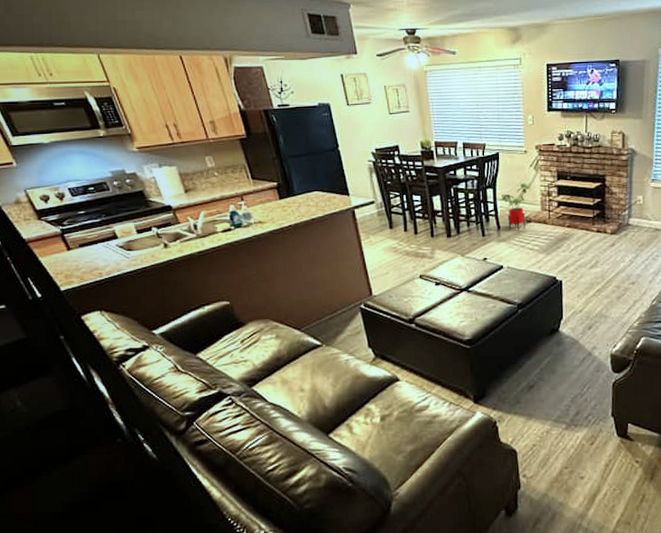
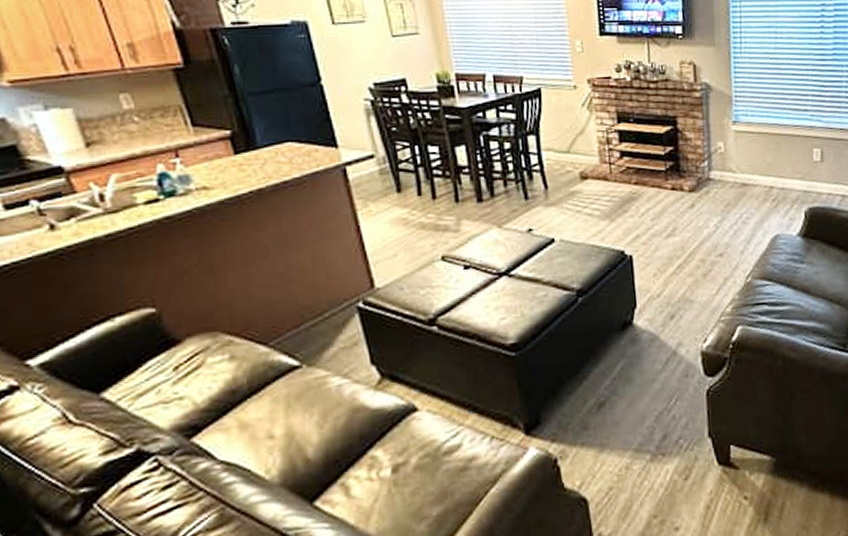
house plant: present [501,183,531,231] -> none [547,127,585,191]

